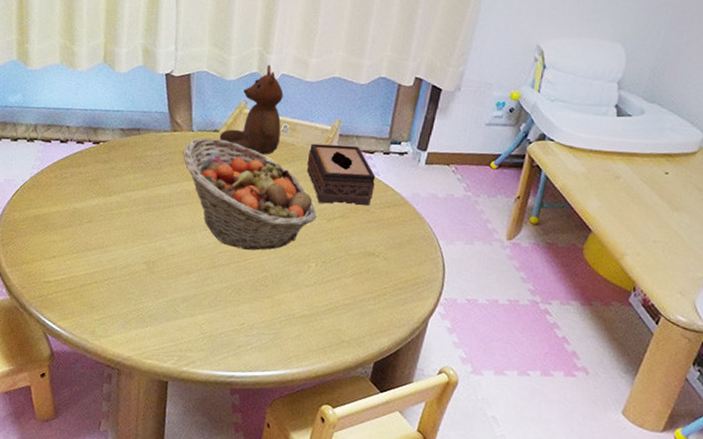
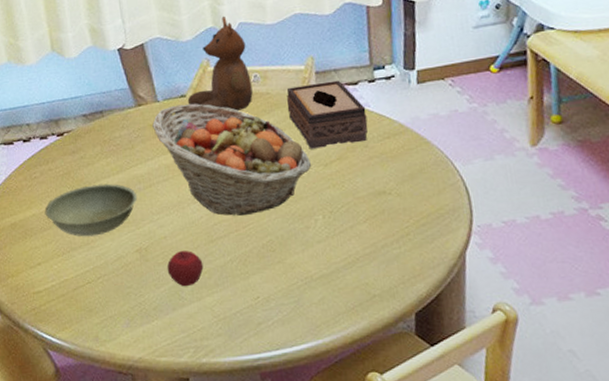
bowl: none [68,194,156,242] -> present [44,183,138,237]
apple: none [168,270,202,303] -> present [166,250,204,287]

